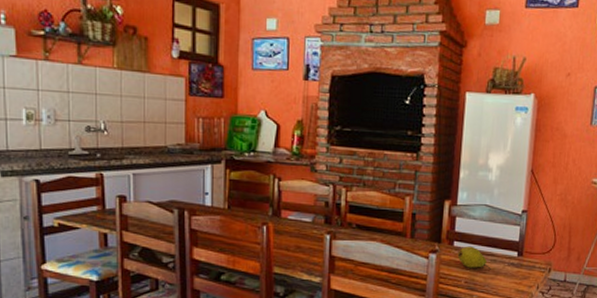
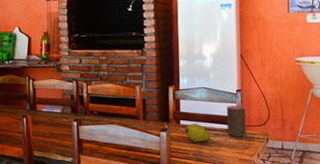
cup: none [506,228,530,265] -> present [226,105,246,137]

